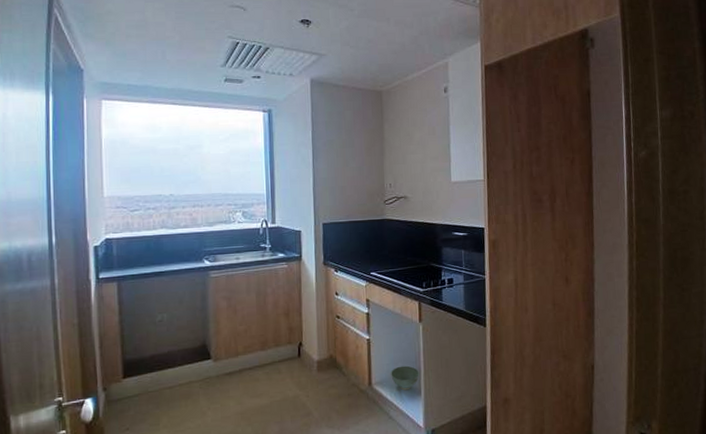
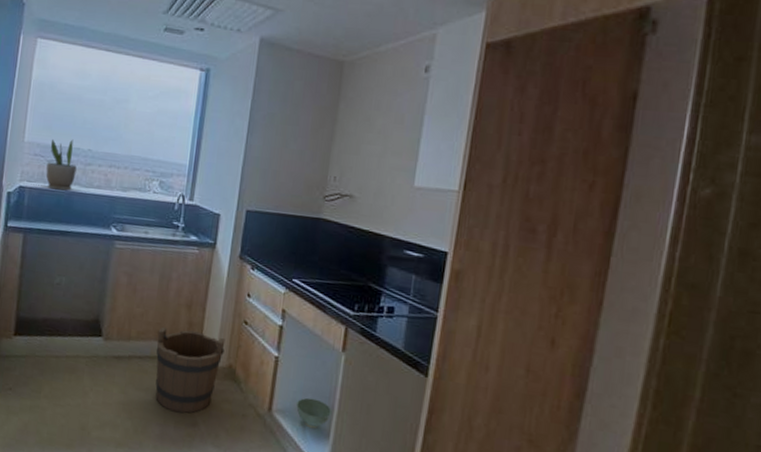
potted plant: none [130,188,161,236] -> present [46,139,77,191]
bucket: none [262,334,324,408] -> present [155,326,226,413]

